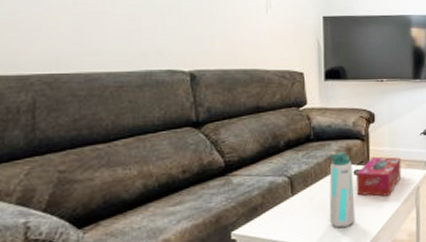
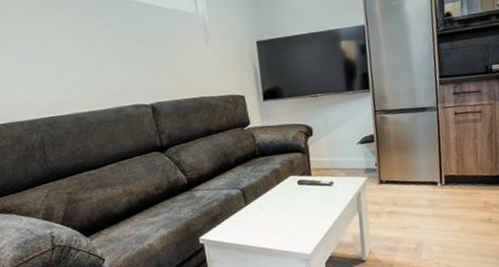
water bottle: present [329,152,356,228] -> none [275,164,303,232]
tissue box: present [356,156,402,197] -> none [300,167,342,203]

